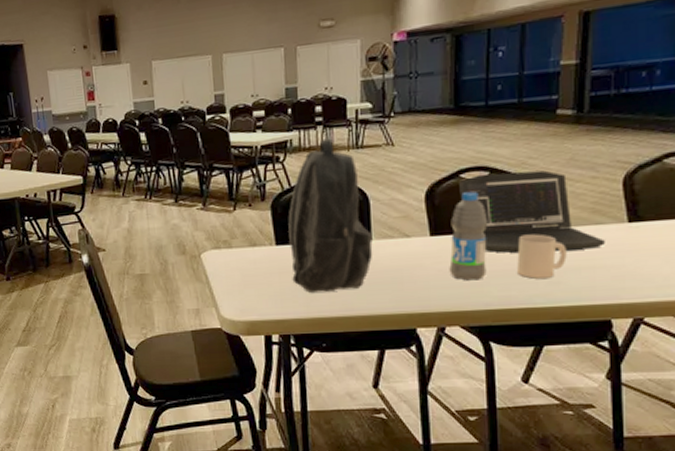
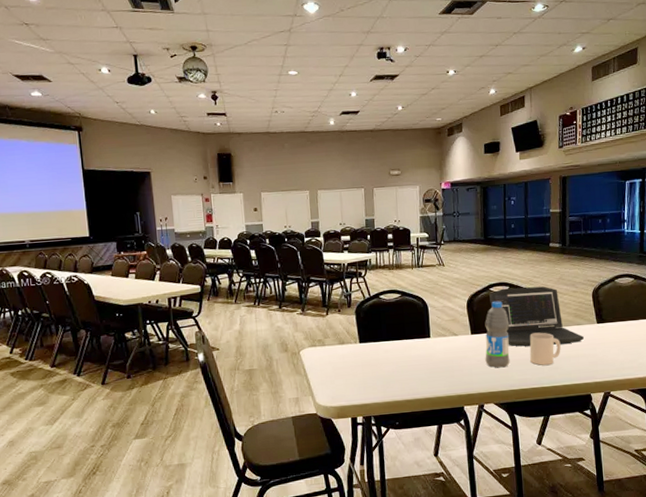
backpack: present [288,138,373,293] -> none [368,259,432,381]

